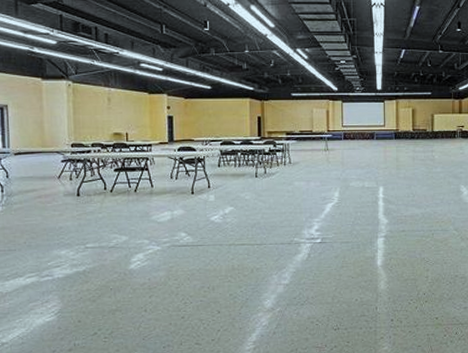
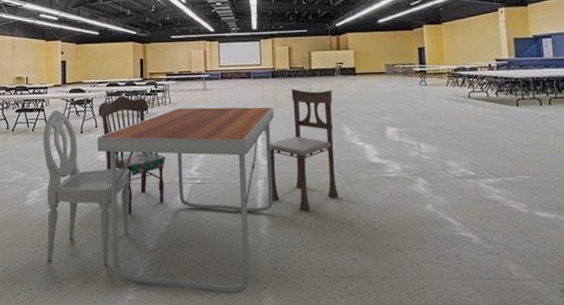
dining chair: none [147,169,247,326] -> present [43,110,130,266]
folding table: none [210,167,396,346] -> present [97,107,275,293]
dining chair: none [211,155,286,275] -> present [98,96,166,214]
dining chair: none [390,150,454,267] -> present [270,88,339,212]

